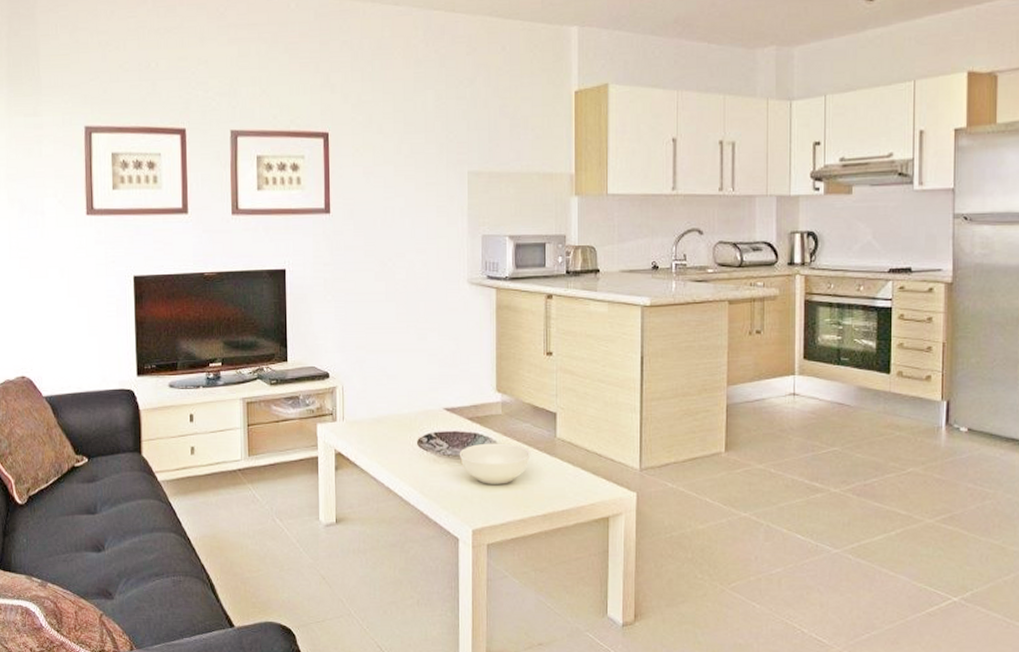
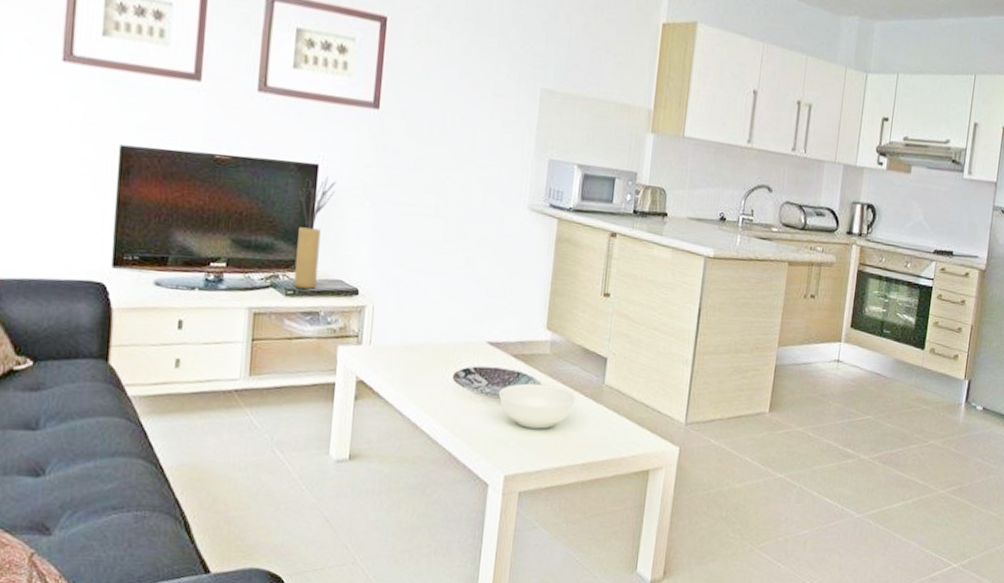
vase: none [271,278,302,377] -> present [294,176,337,289]

